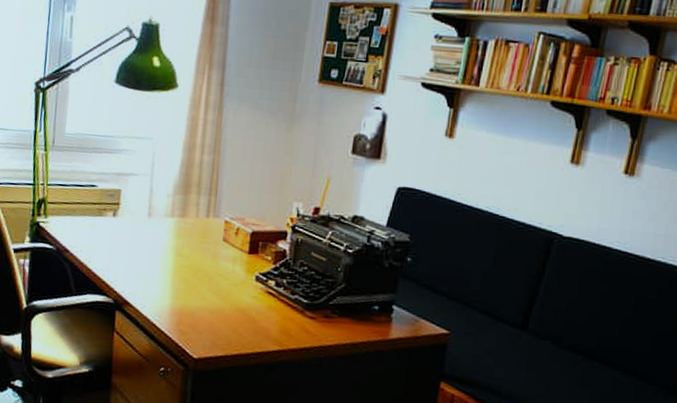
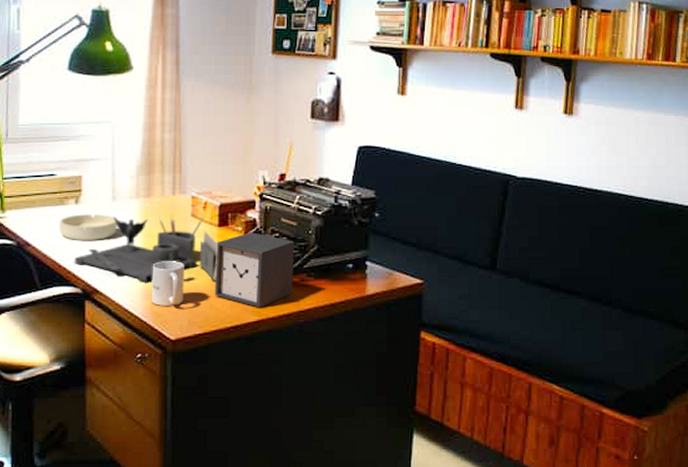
ashtray: none [96,227,151,254] -> present [59,214,117,240]
desk organizer: none [108,233,246,308] -> present [74,215,217,282]
mug: none [177,281,212,326] -> present [151,261,185,306]
clock: none [239,262,323,339] -> present [215,232,295,308]

